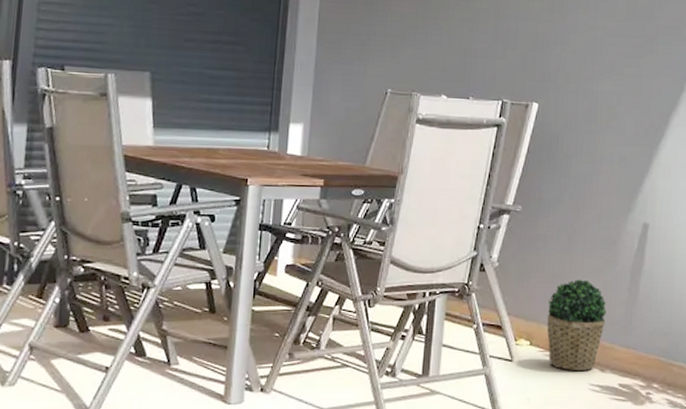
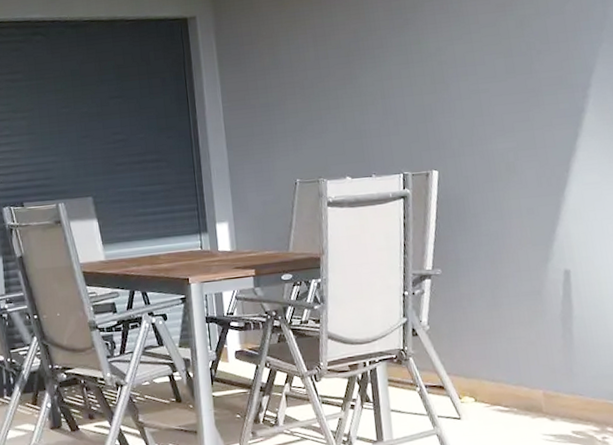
potted plant: present [547,279,607,371] -> none [485,332,546,423]

